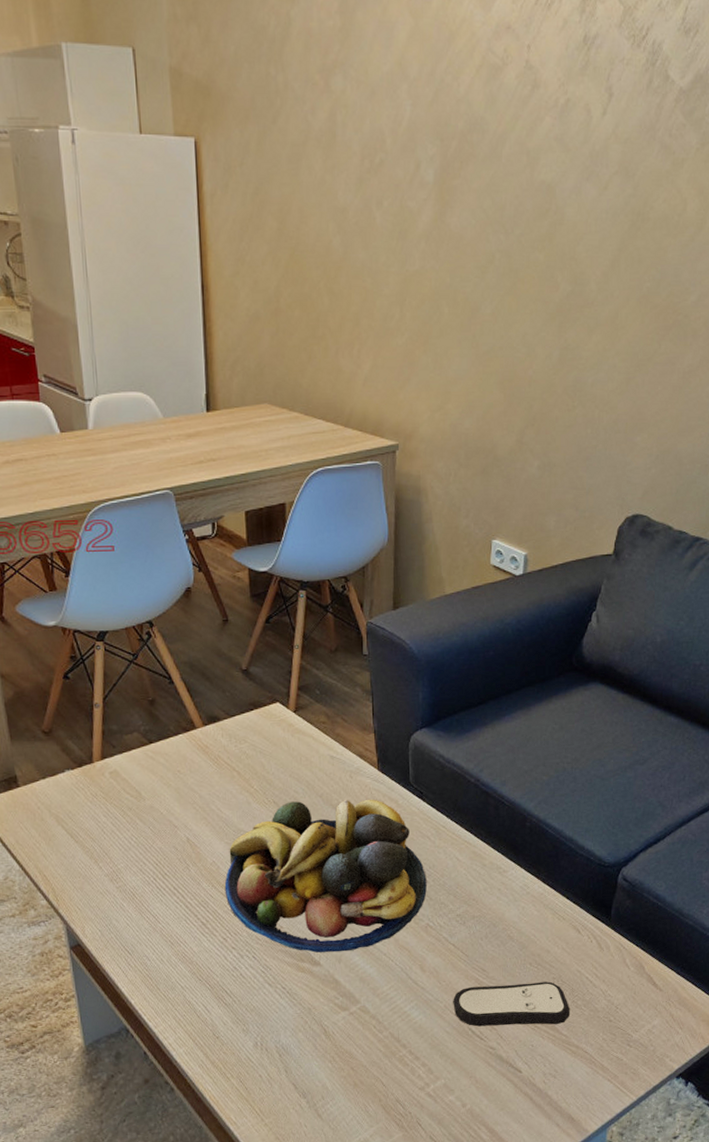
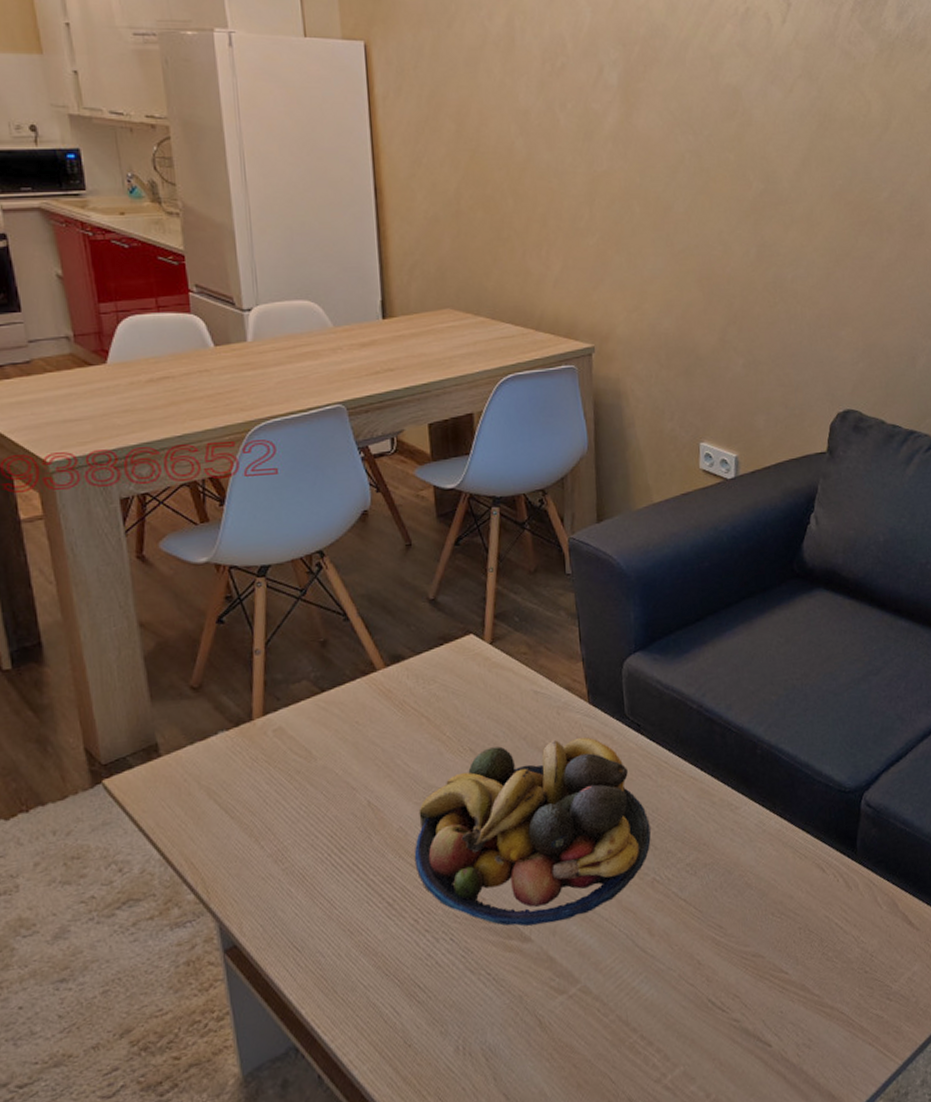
remote control: present [453,981,571,1027] -> none [688,933,822,997]

